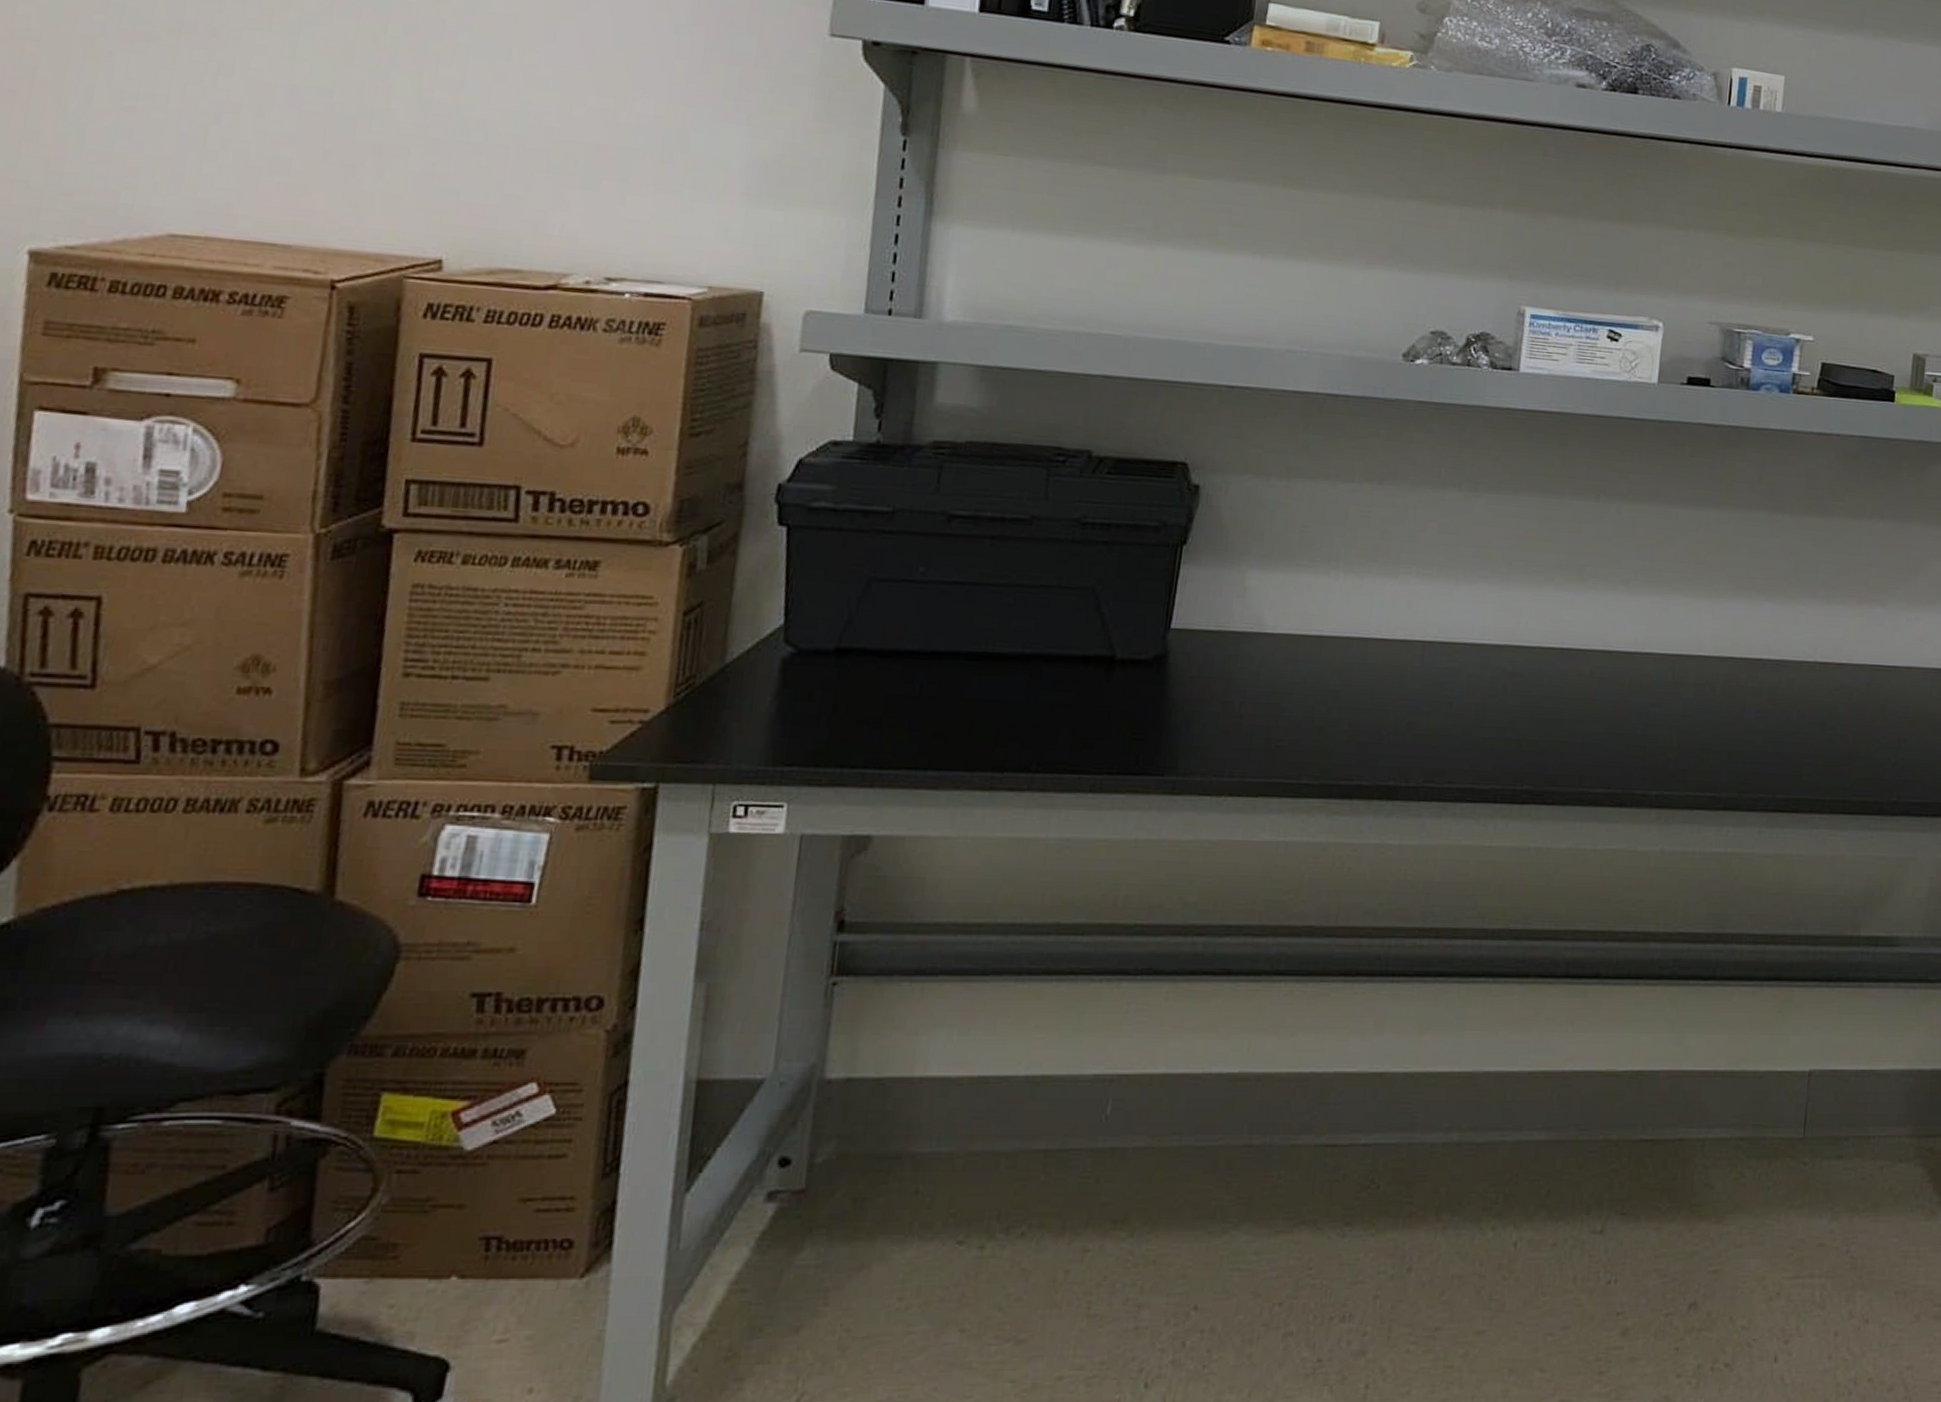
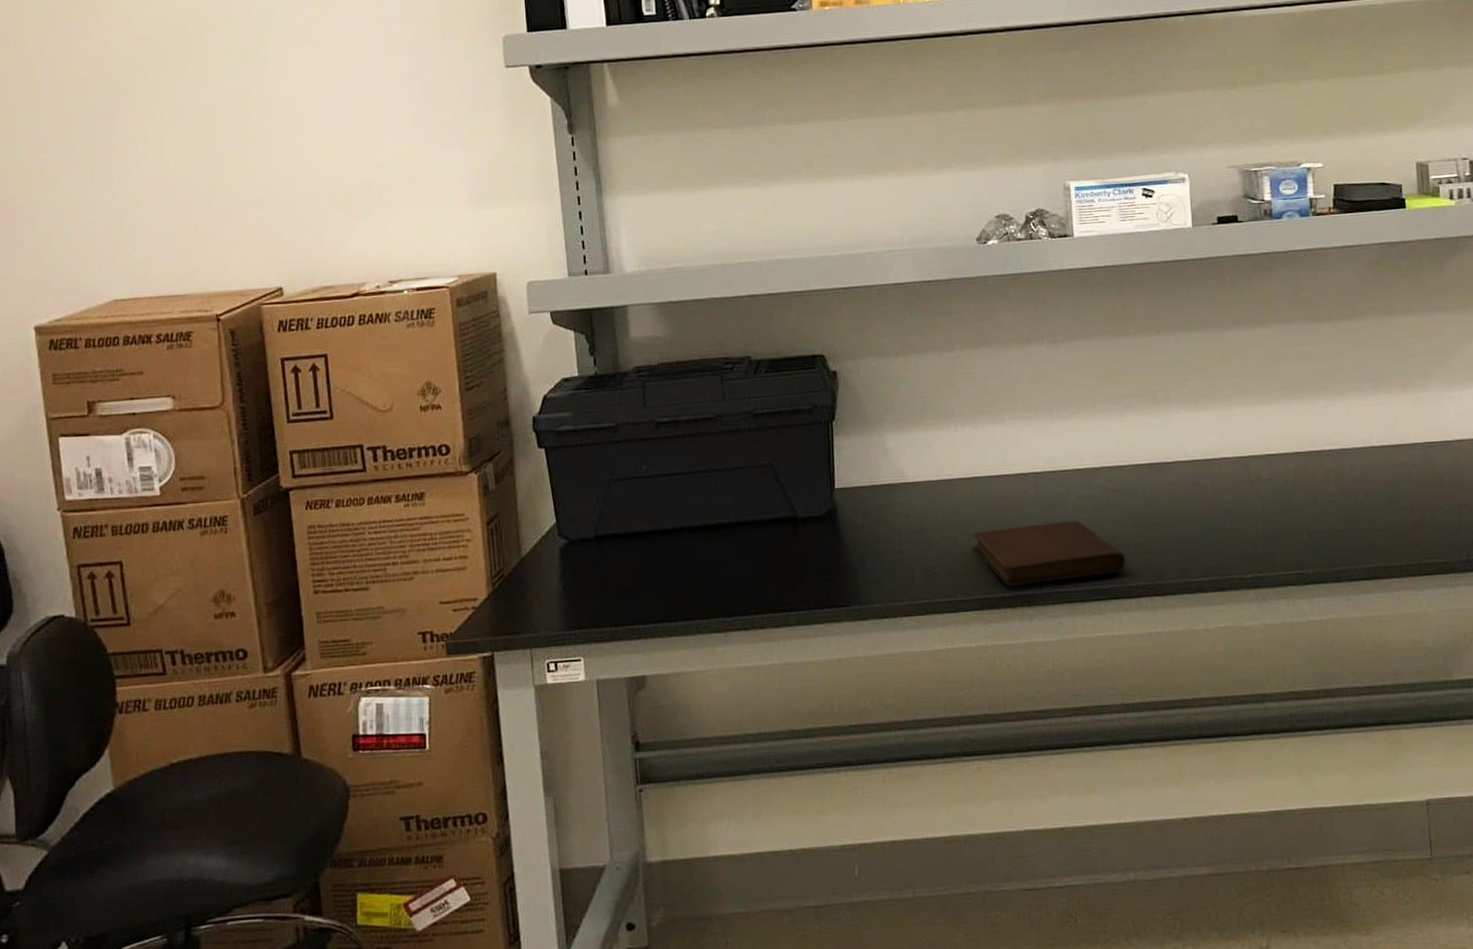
notebook: none [1333,702,1515,775] -> present [972,520,1126,587]

